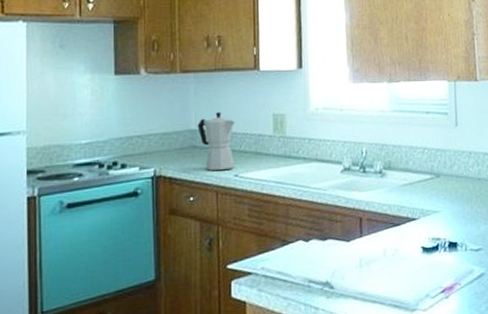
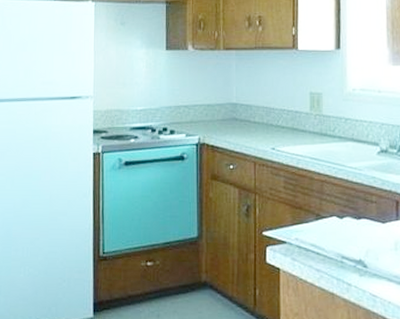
moka pot: present [197,112,236,171] -> none [238,88,274,143]

